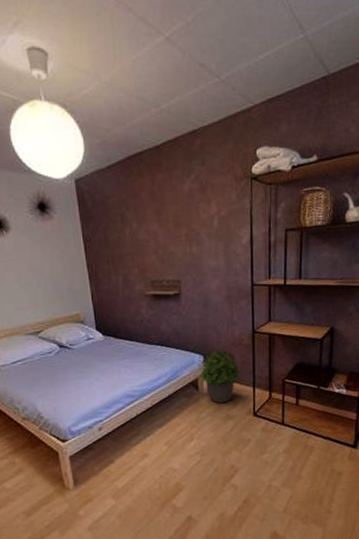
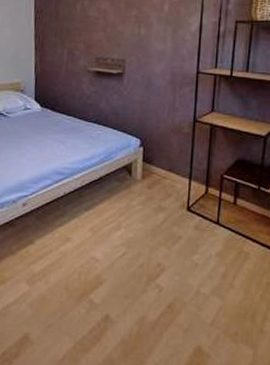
potted plant: present [199,349,240,404] -> none [134,134,177,193]

